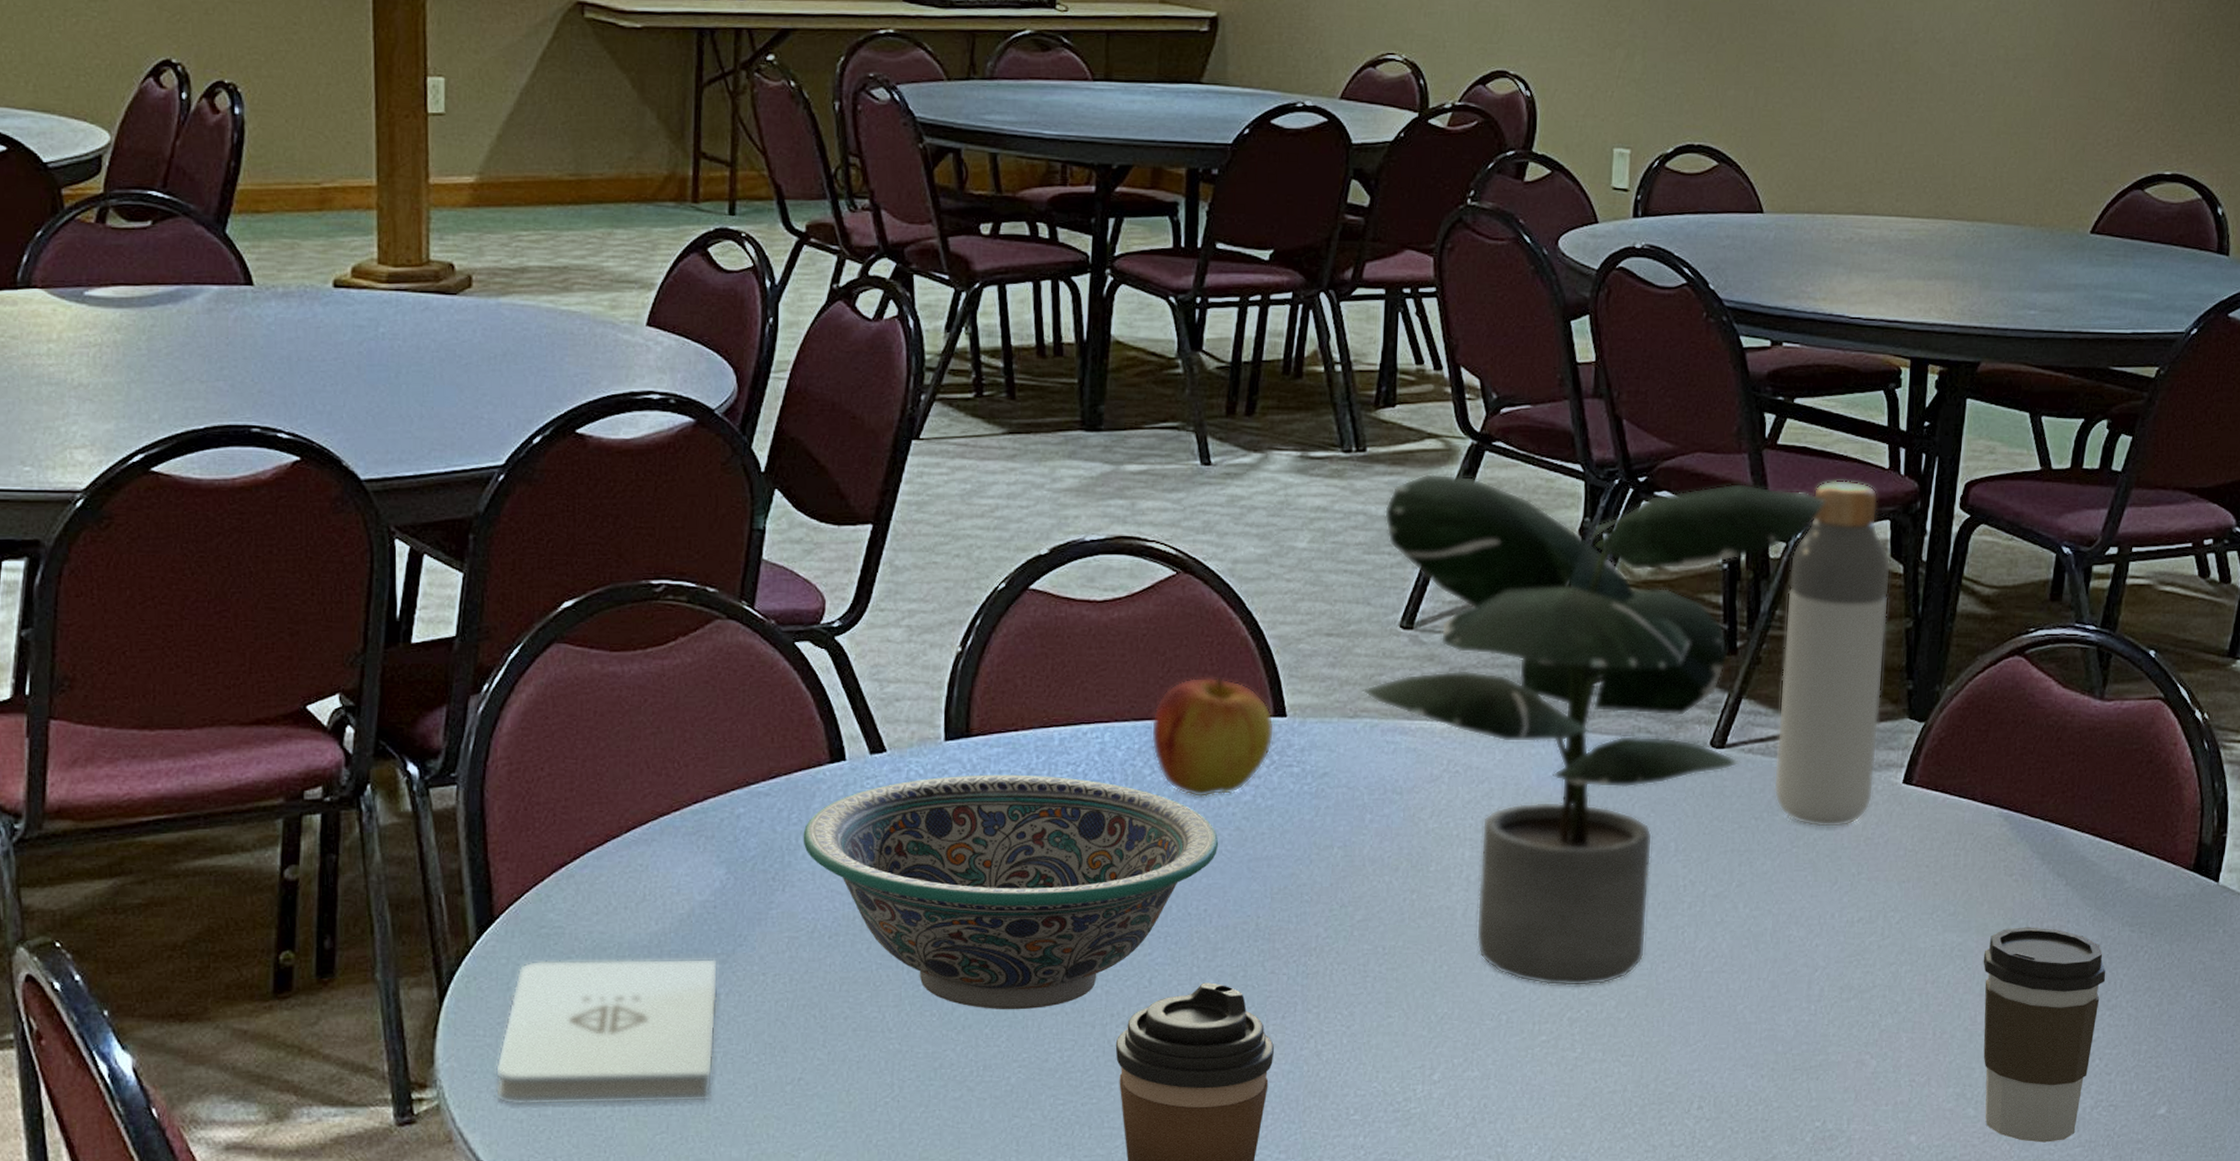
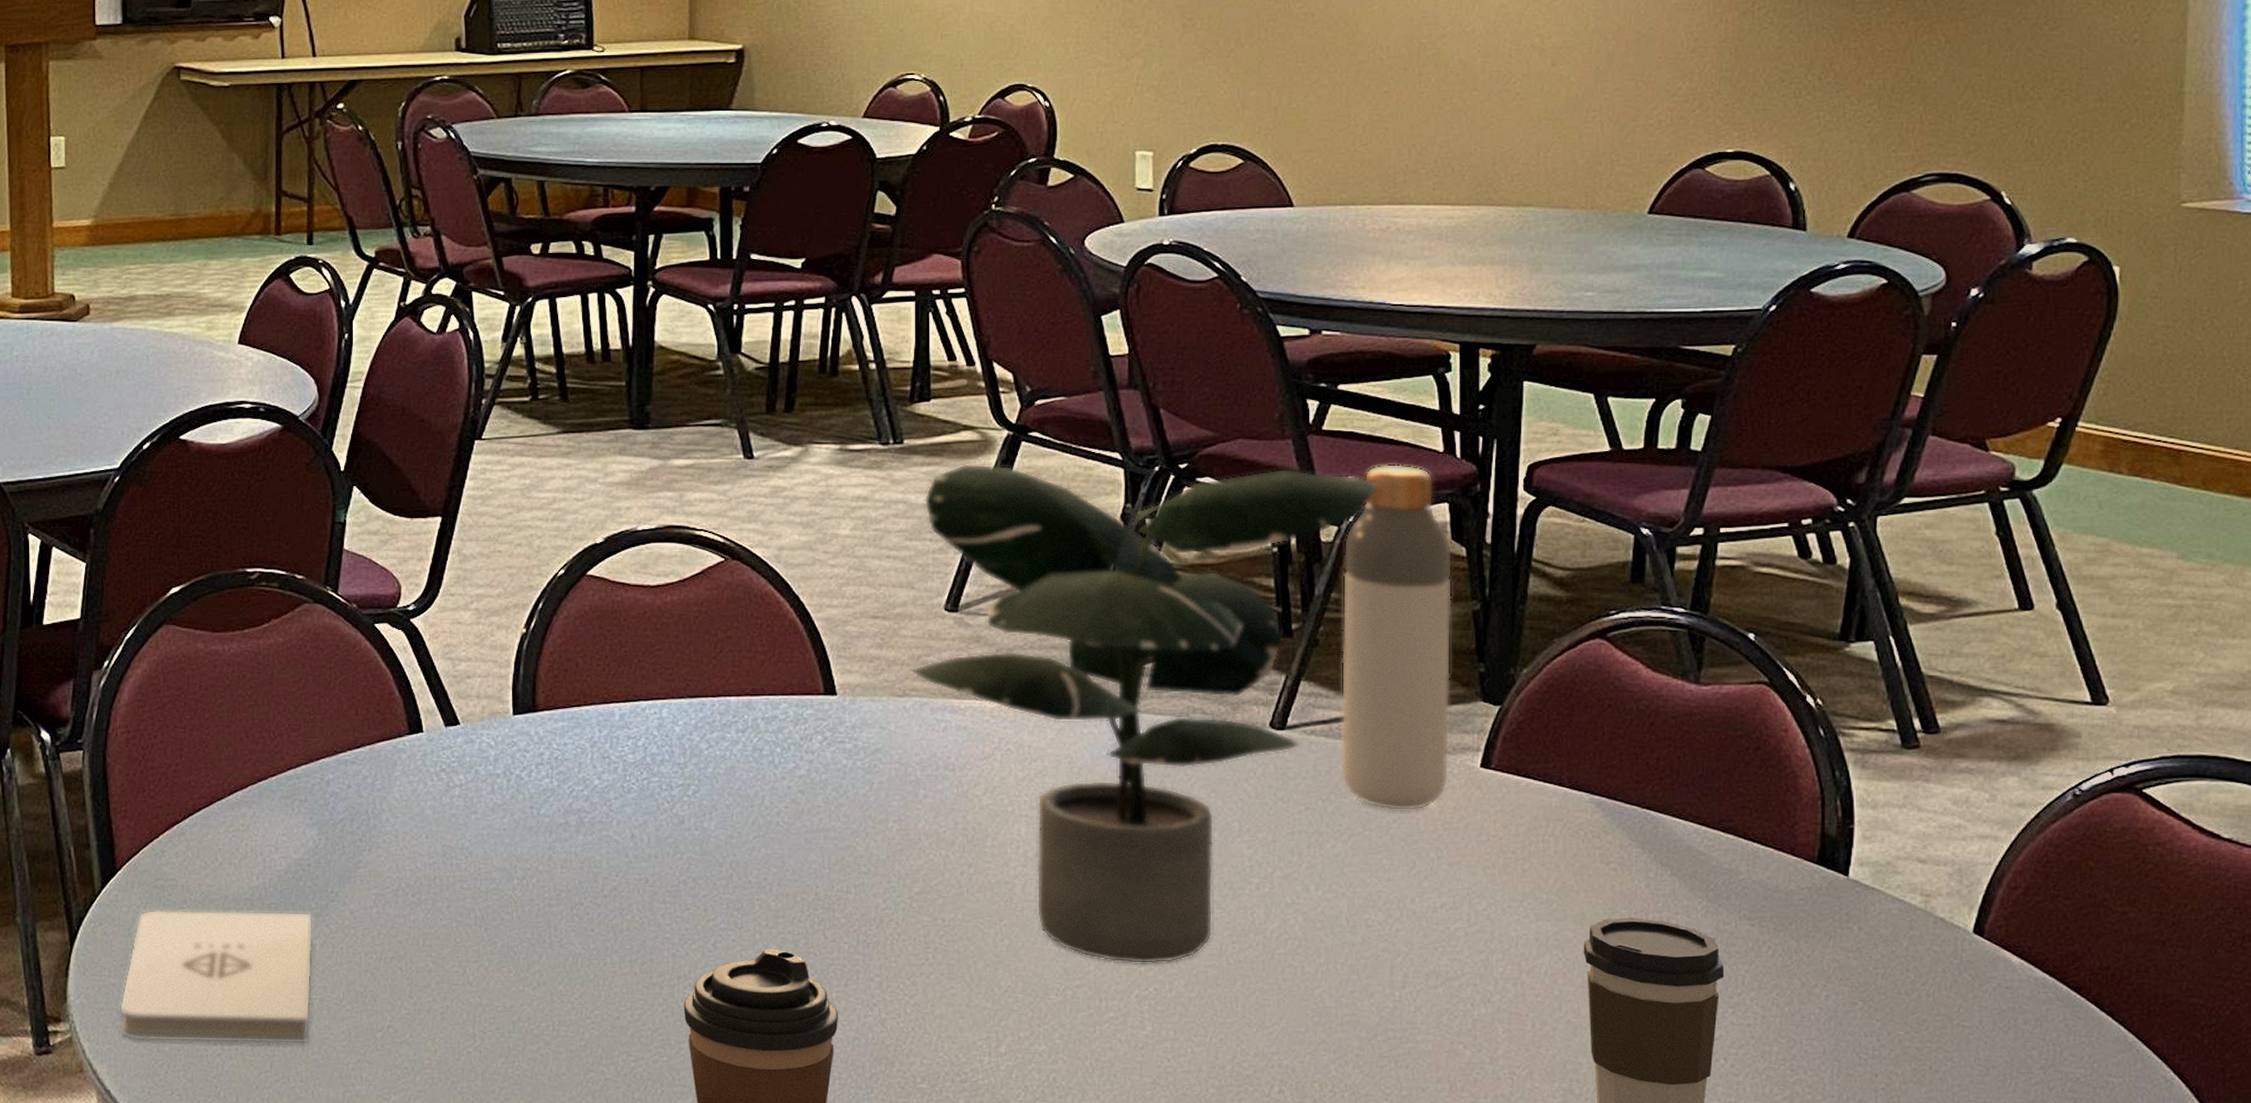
decorative bowl: present [803,774,1219,1010] -> none [386,747,776,969]
apple: present [1150,677,1275,798] -> none [706,657,826,771]

